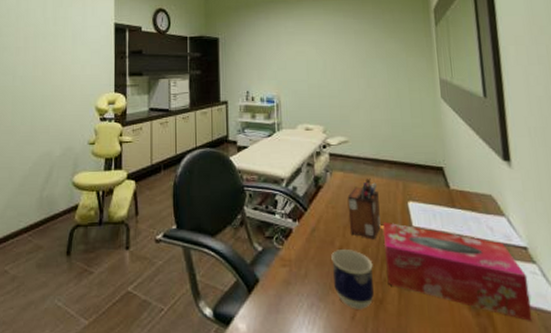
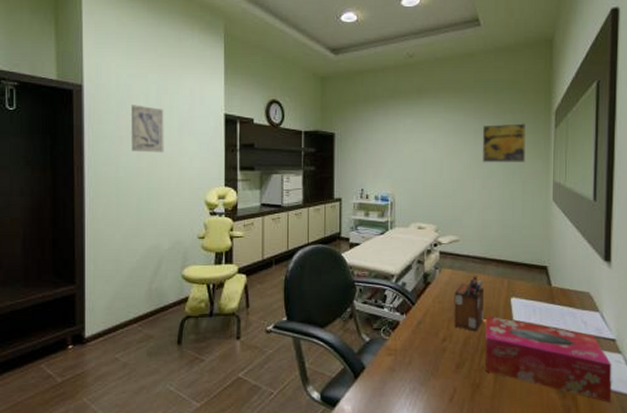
wall art: none [28,17,59,62] -> present [131,105,164,153]
cup: present [331,248,374,309] -> none [435,339,473,393]
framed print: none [362,21,408,62] -> present [482,122,525,163]

